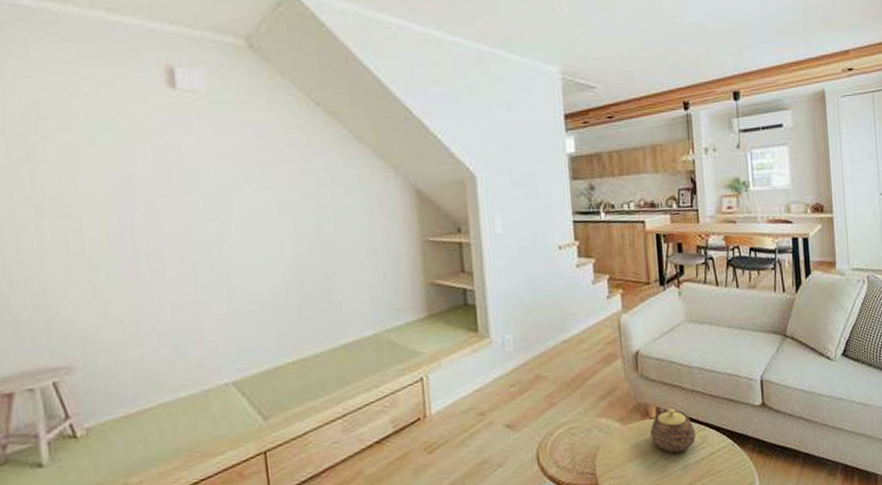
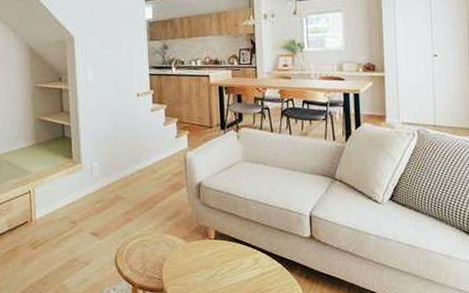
teapot: present [650,407,697,453] -> none [209,231,250,270]

